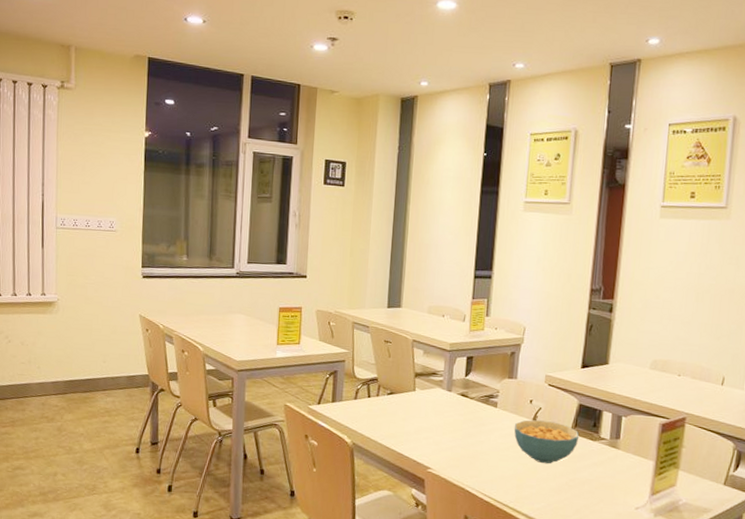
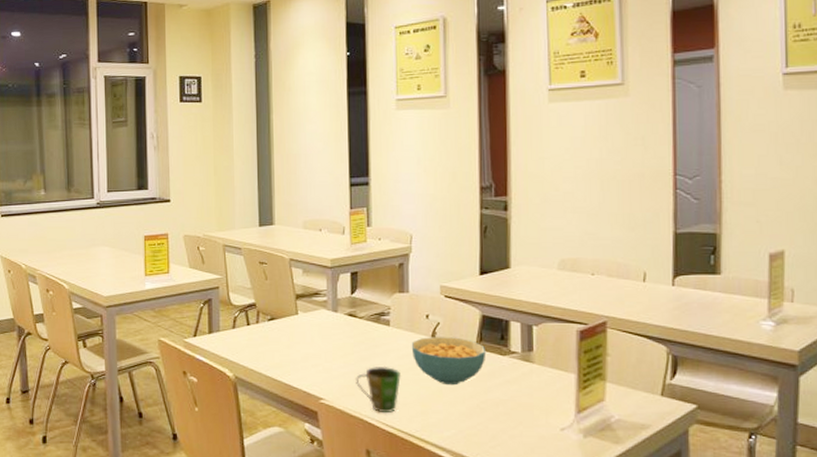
cup: none [460,442,503,484] -> present [354,366,402,412]

